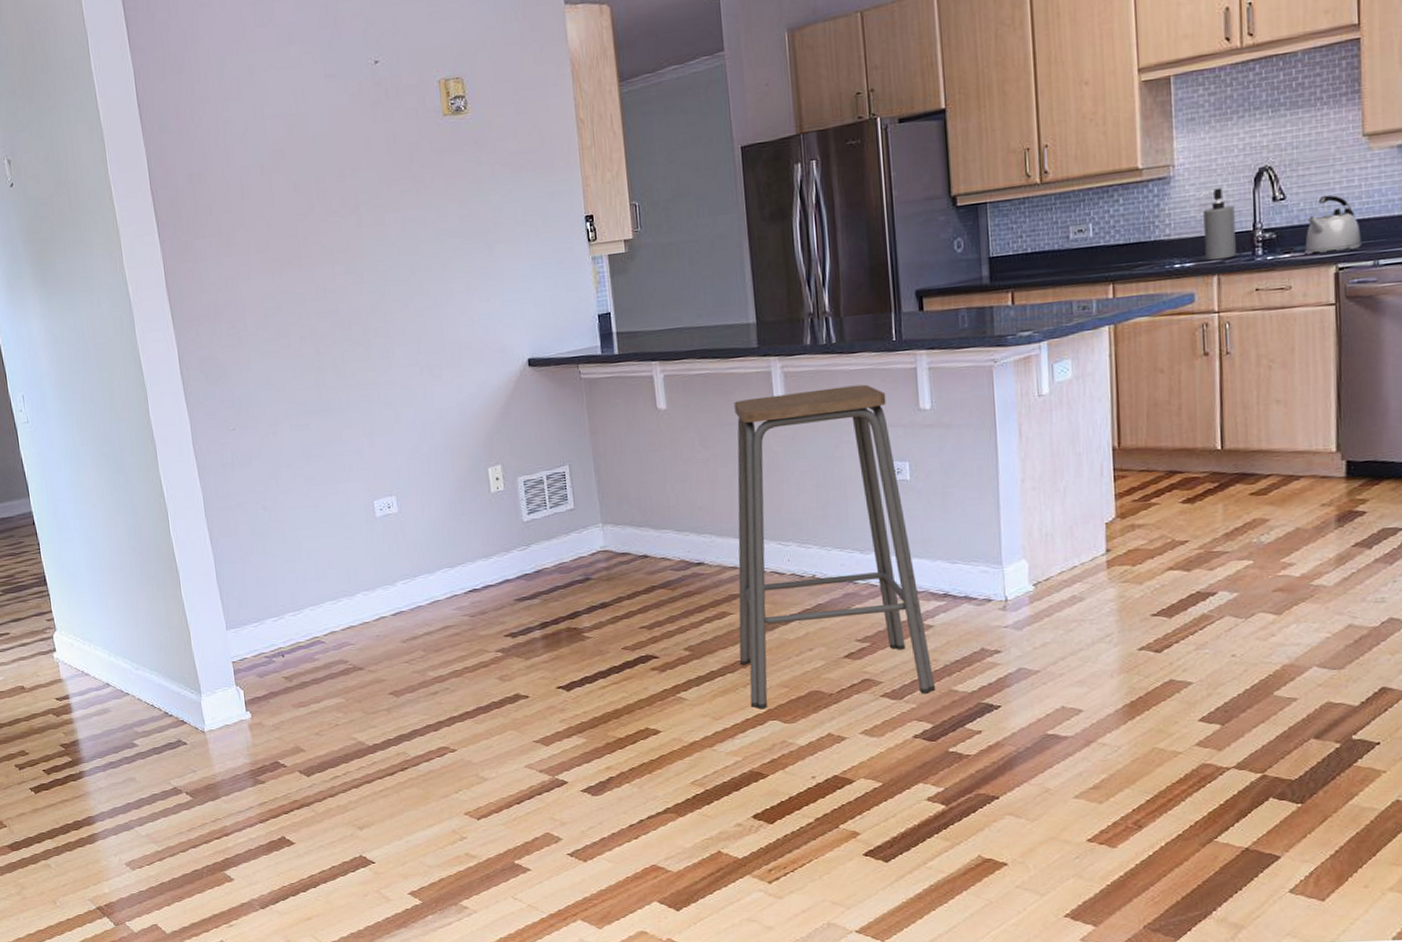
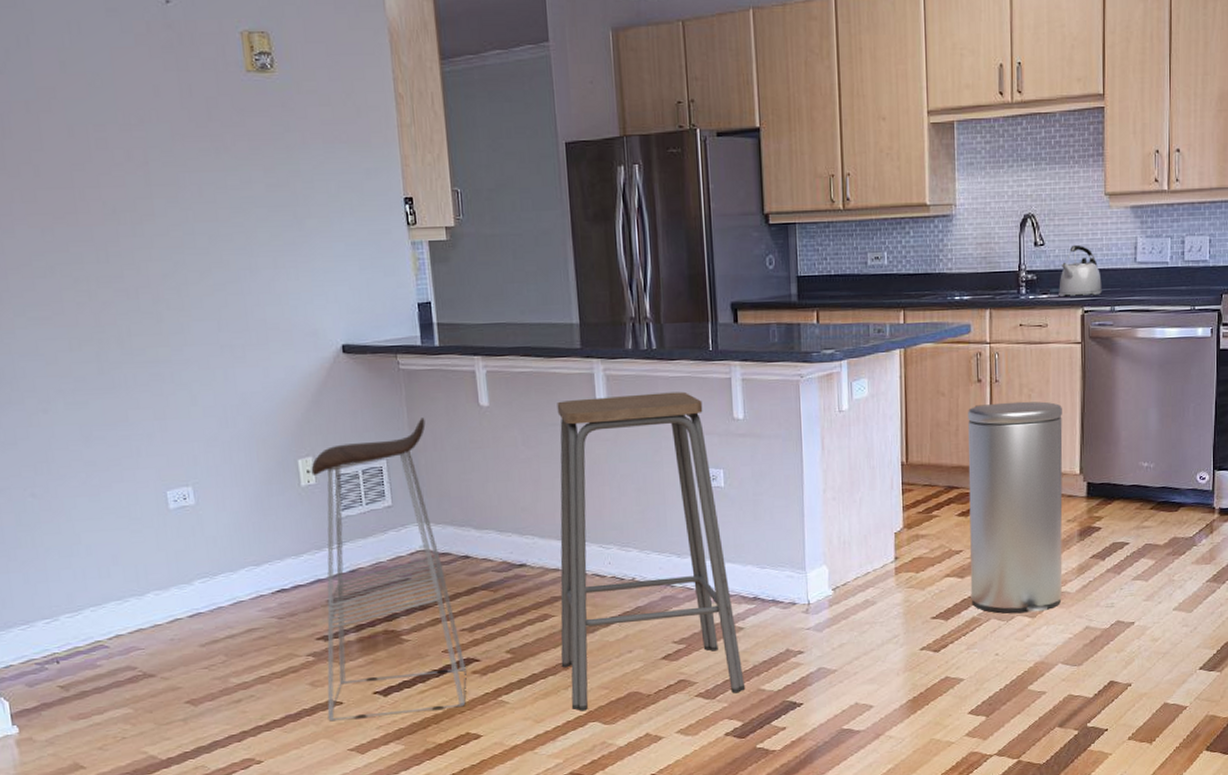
bar stool: none [500,423,645,714] -> present [311,417,466,722]
pedal bin: none [1192,372,1316,610] -> present [968,401,1063,614]
soap dispenser: present [1198,188,1236,261] -> none [975,229,1005,296]

